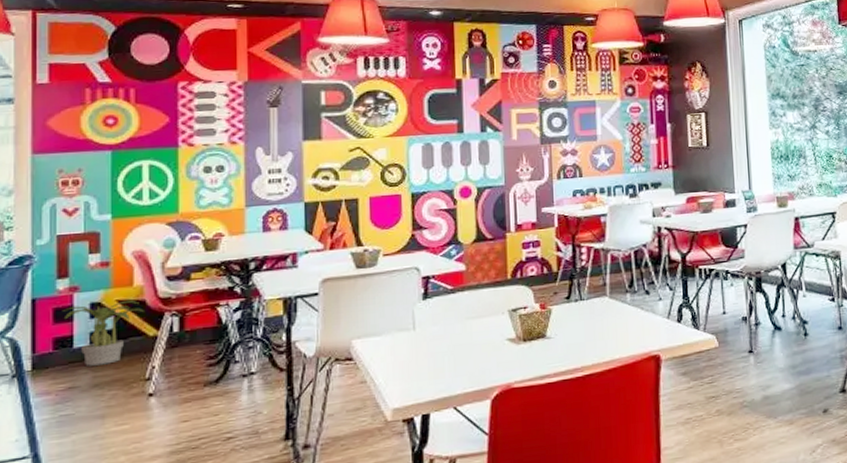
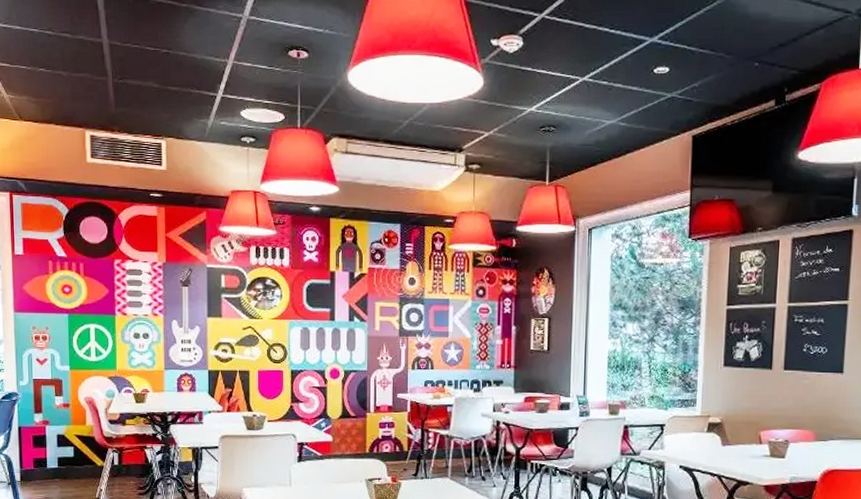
potted plant: present [63,300,144,366] -> none [39,435,94,484]

